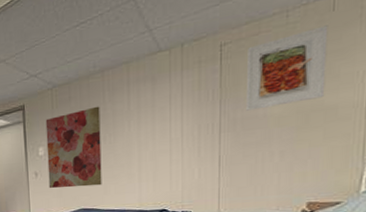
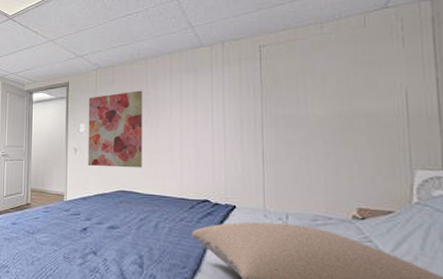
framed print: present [247,25,329,111] -> none [286,39,365,109]

